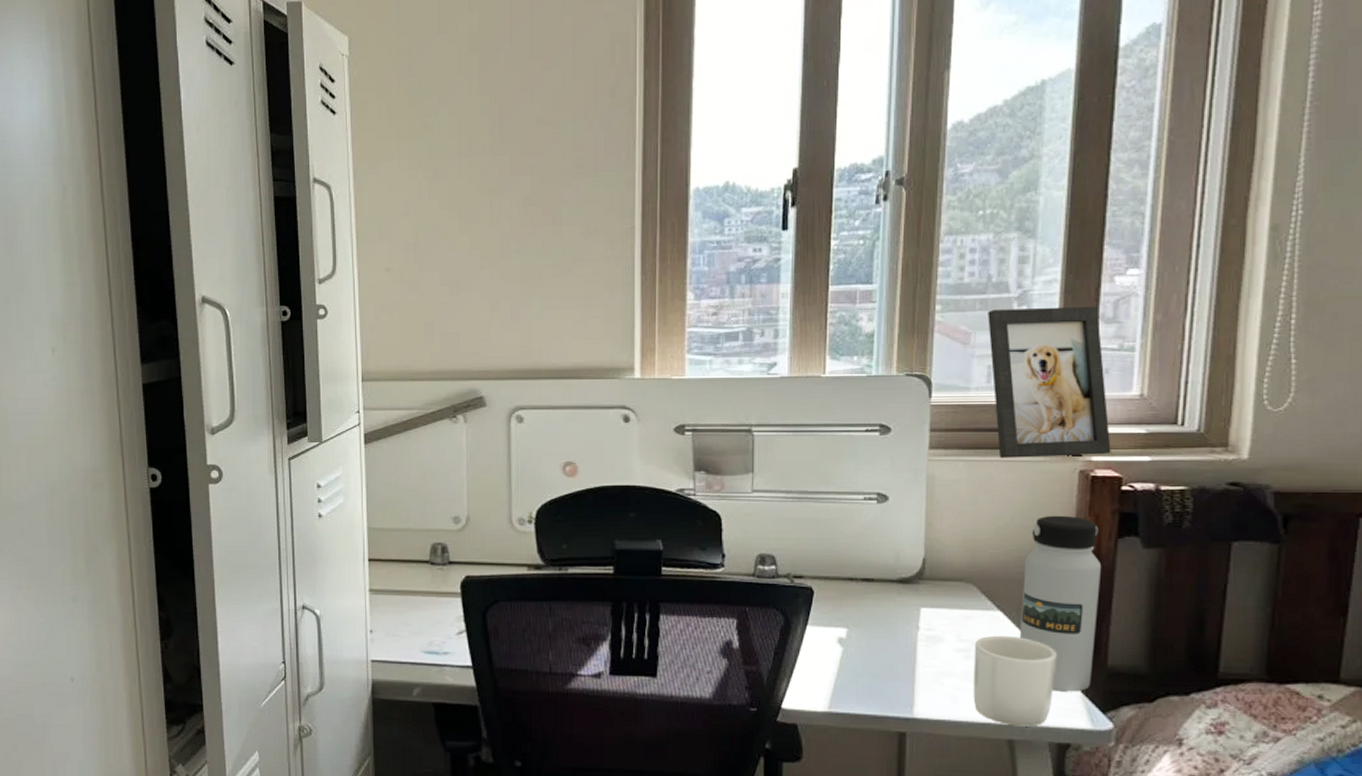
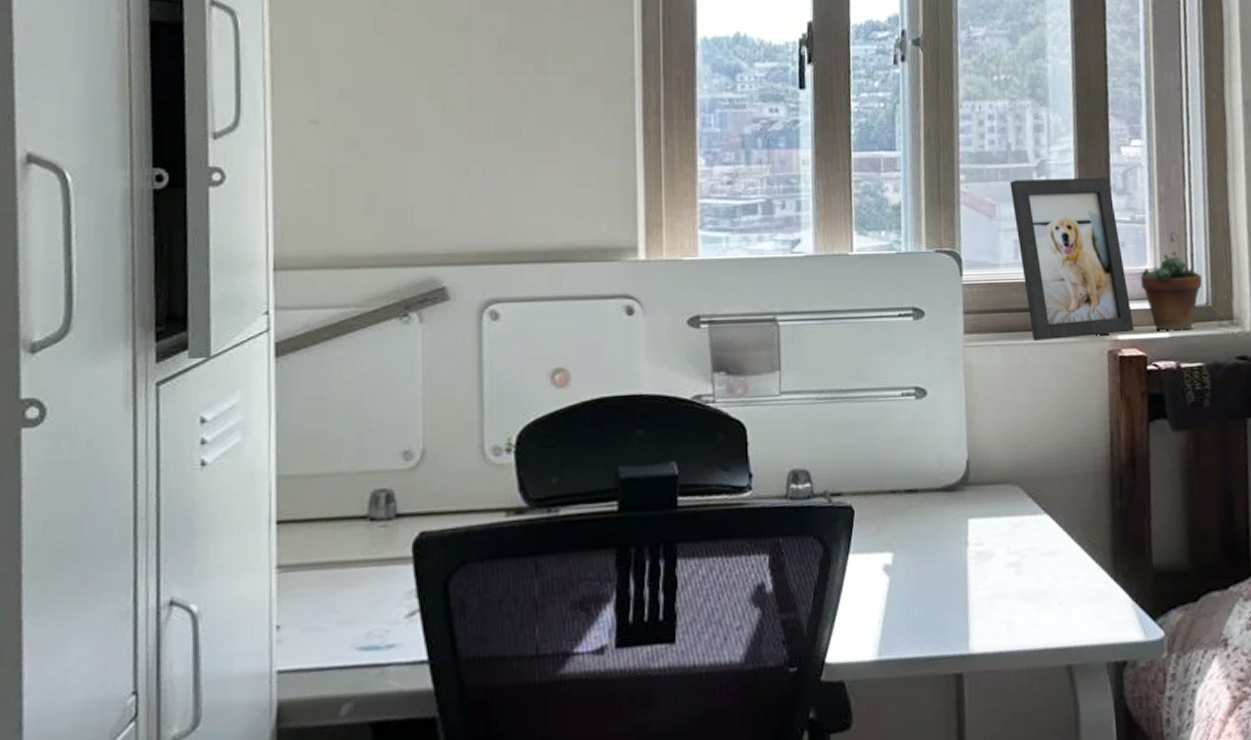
mug: present [973,635,1057,727] -> none [1025,542,1106,648]
water bottle: present [1019,515,1102,692] -> none [1066,400,1140,602]
succulent plant: none [1123,359,1196,455] -> present [1140,231,1203,331]

